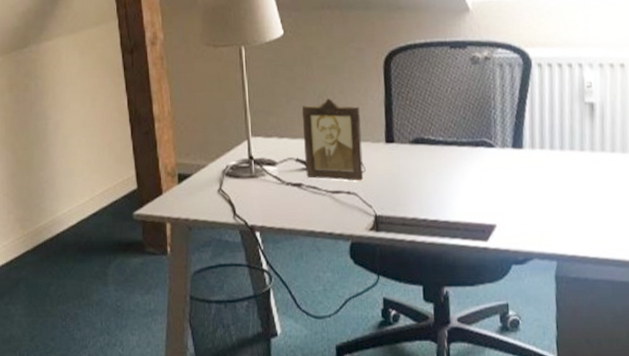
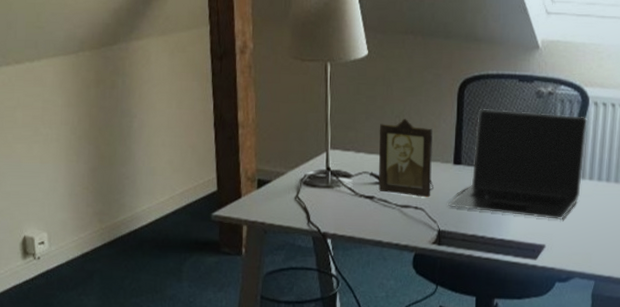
laptop: none [383,80,532,196] -> present [448,108,587,220]

